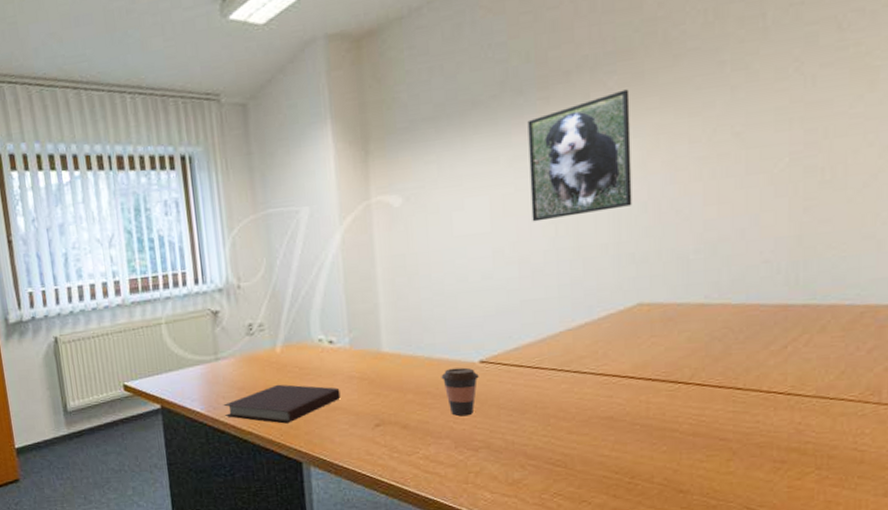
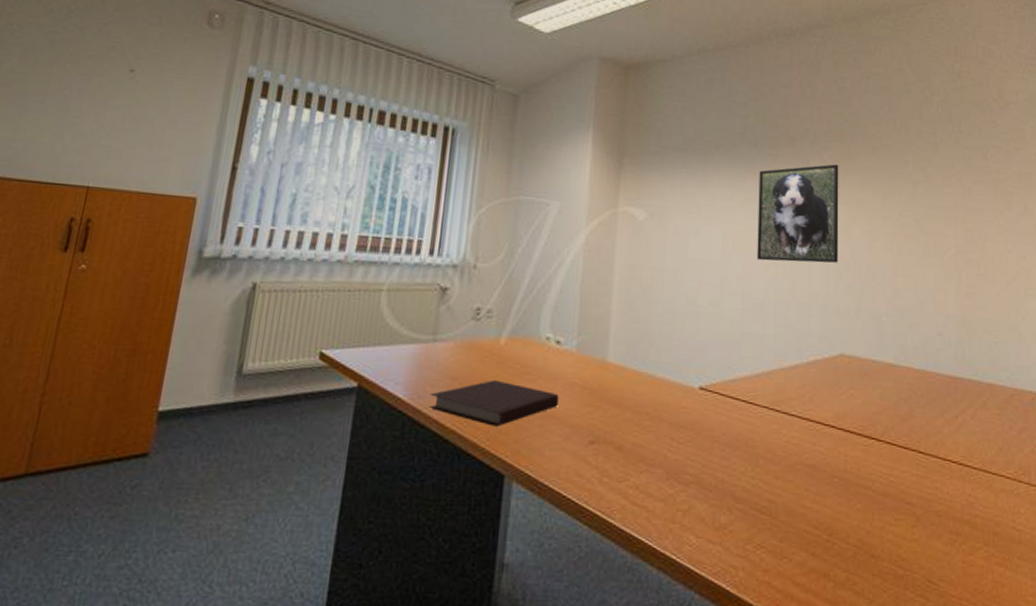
coffee cup: present [441,367,479,417] -> none [661,390,697,445]

